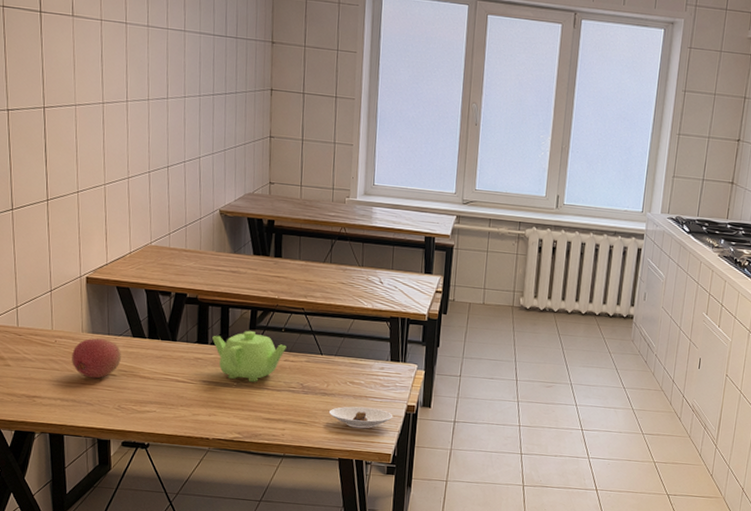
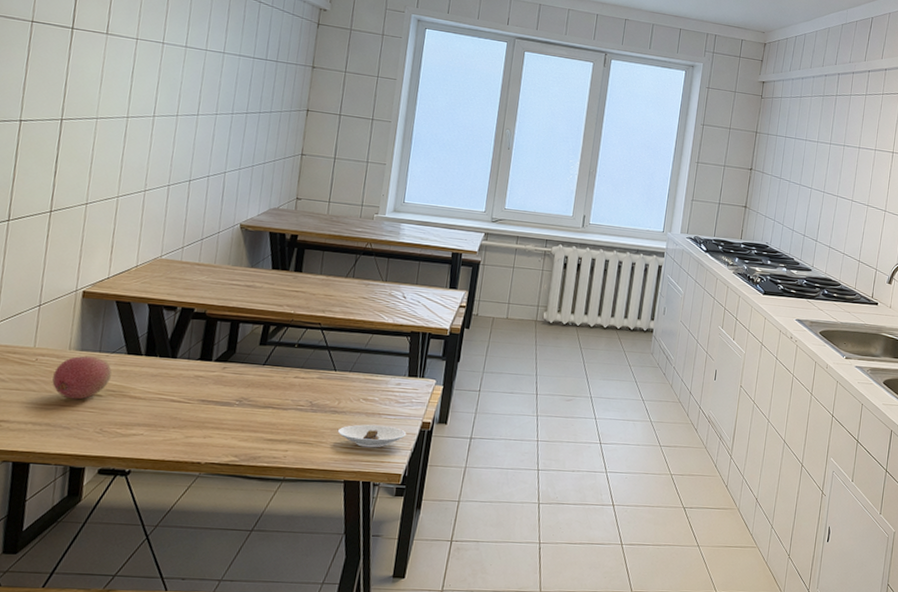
teapot: present [212,331,286,382] -> none [217,347,298,401]

